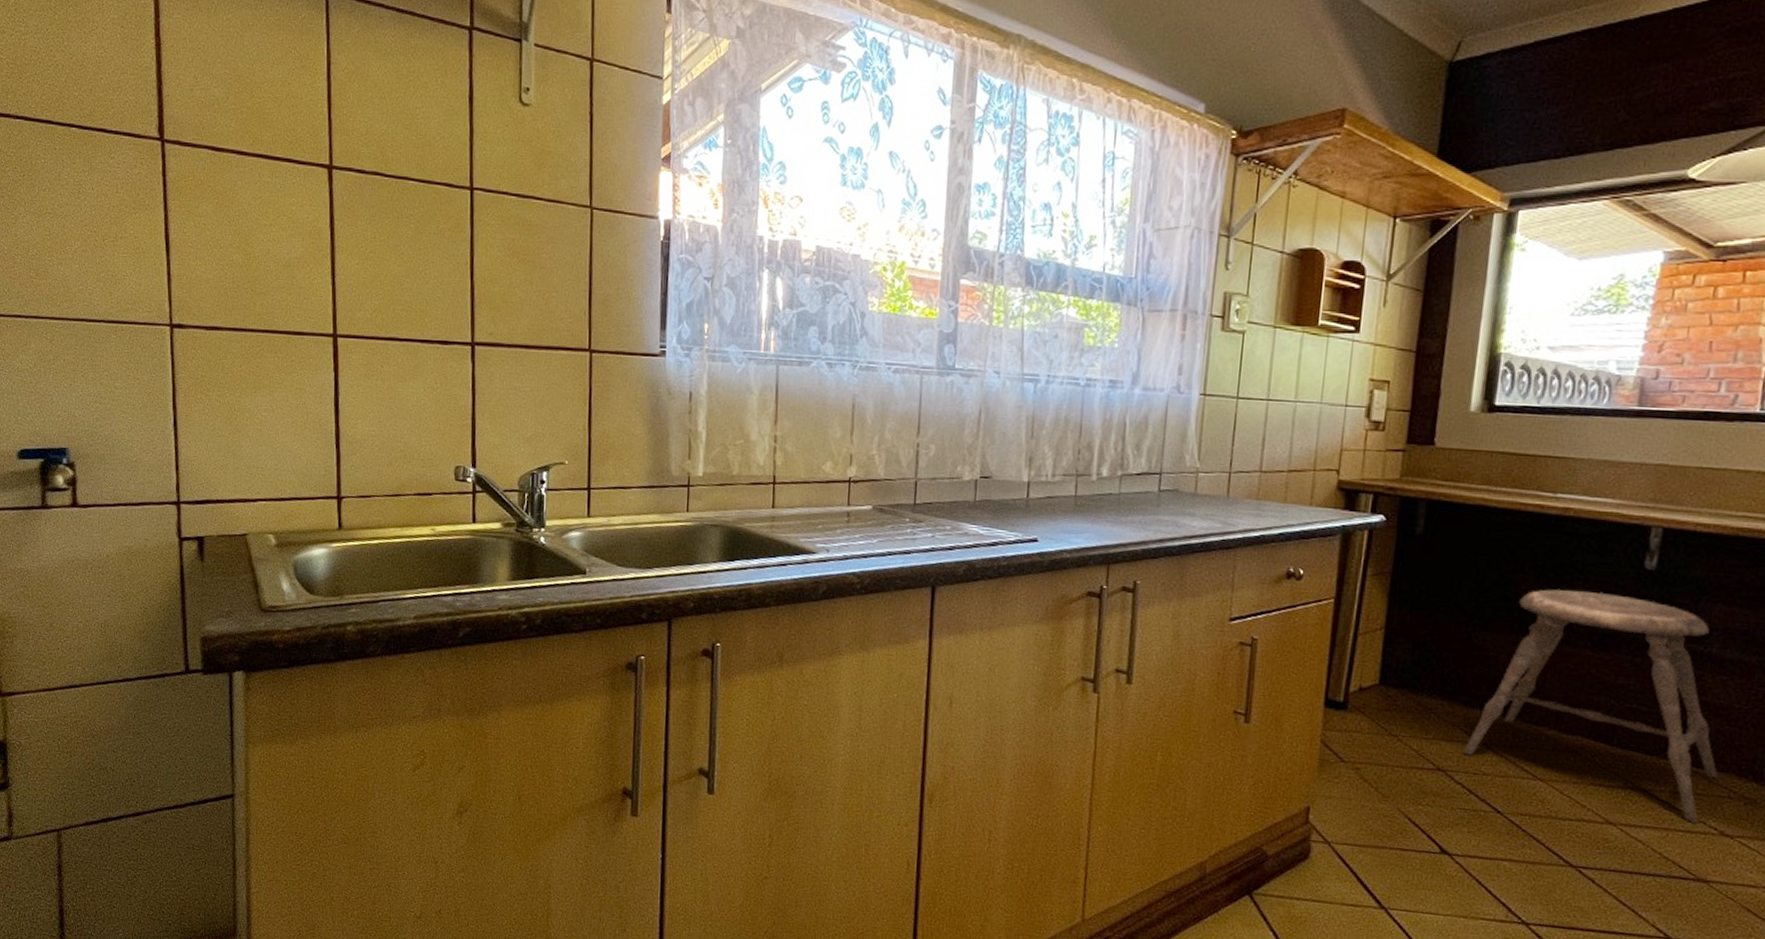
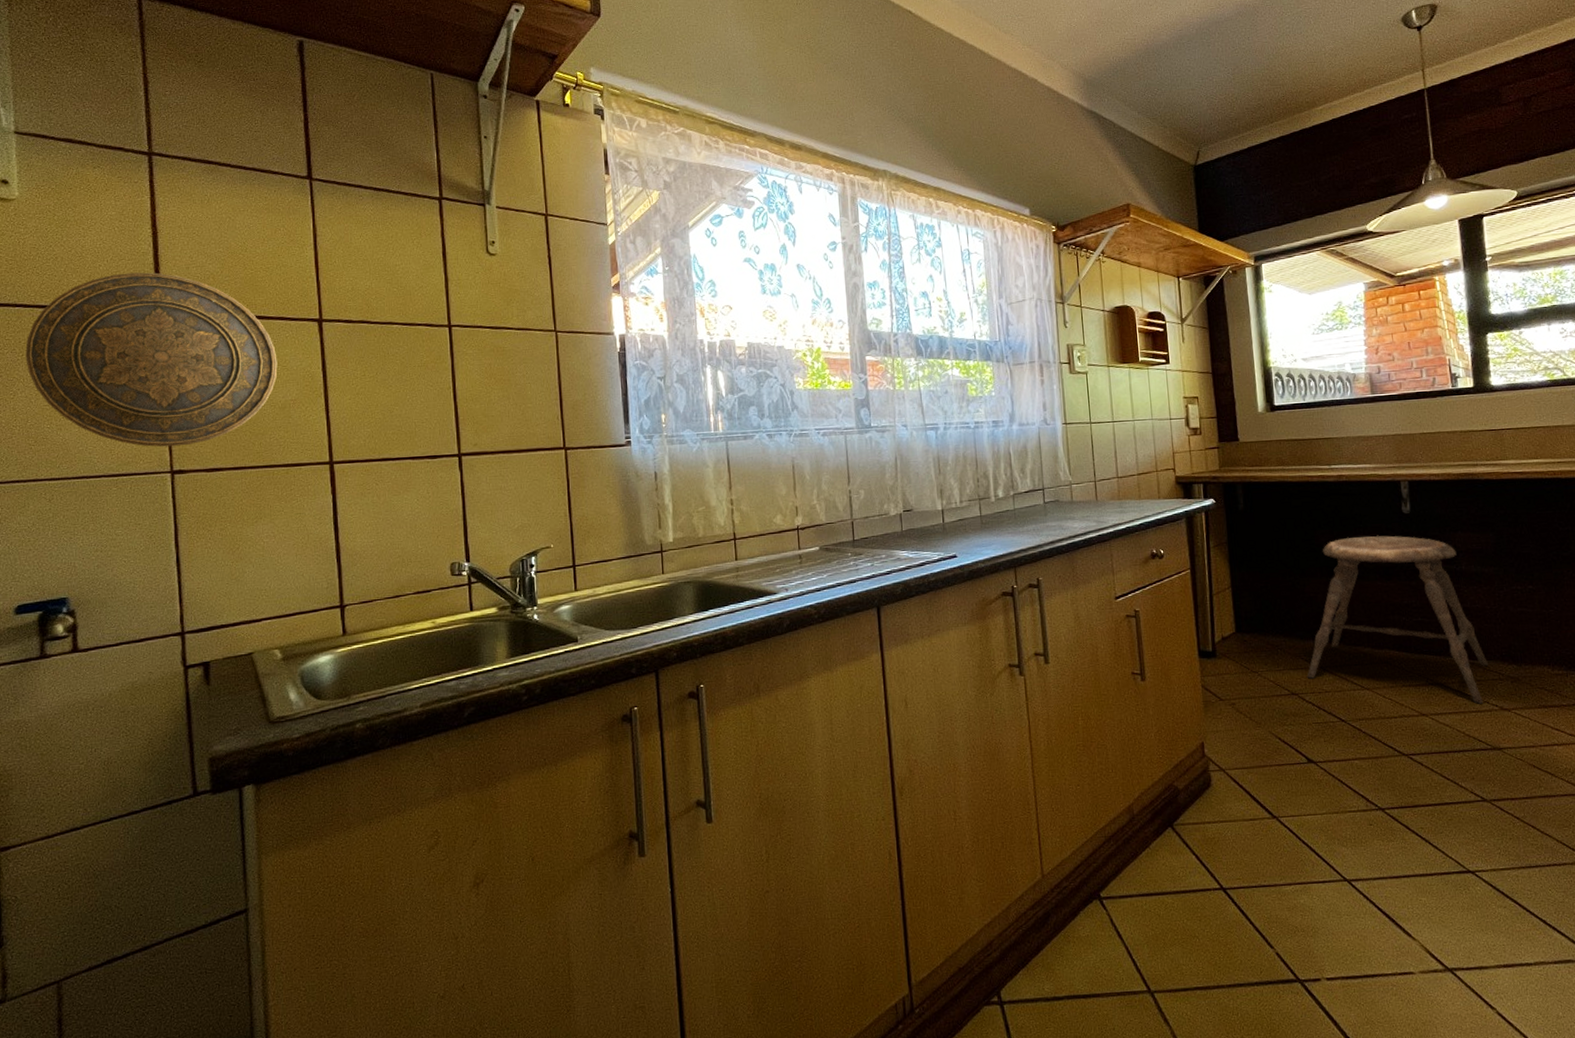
decorative plate: none [26,90,283,297] -> present [25,272,278,447]

